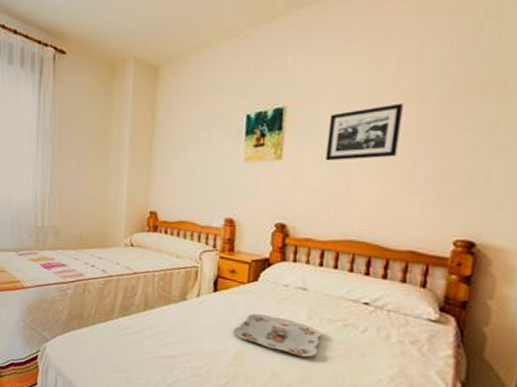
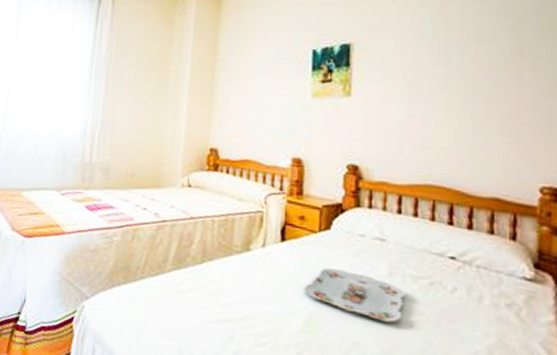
picture frame: present [325,103,403,161] -> none [396,43,472,100]

